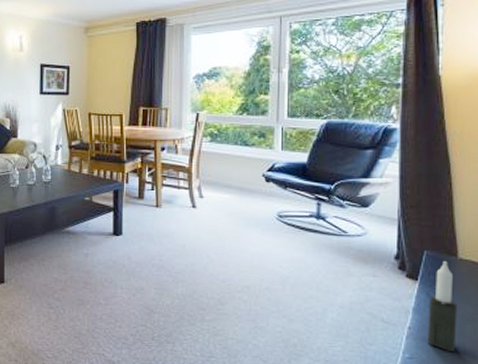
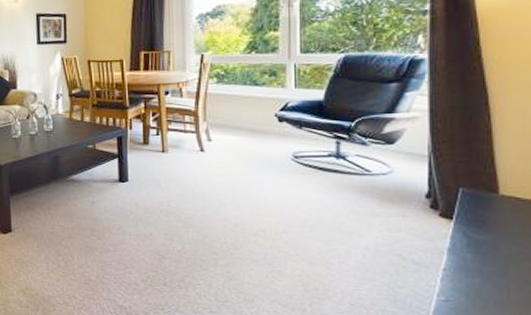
candle: present [427,260,458,353] -> none [465,197,500,295]

